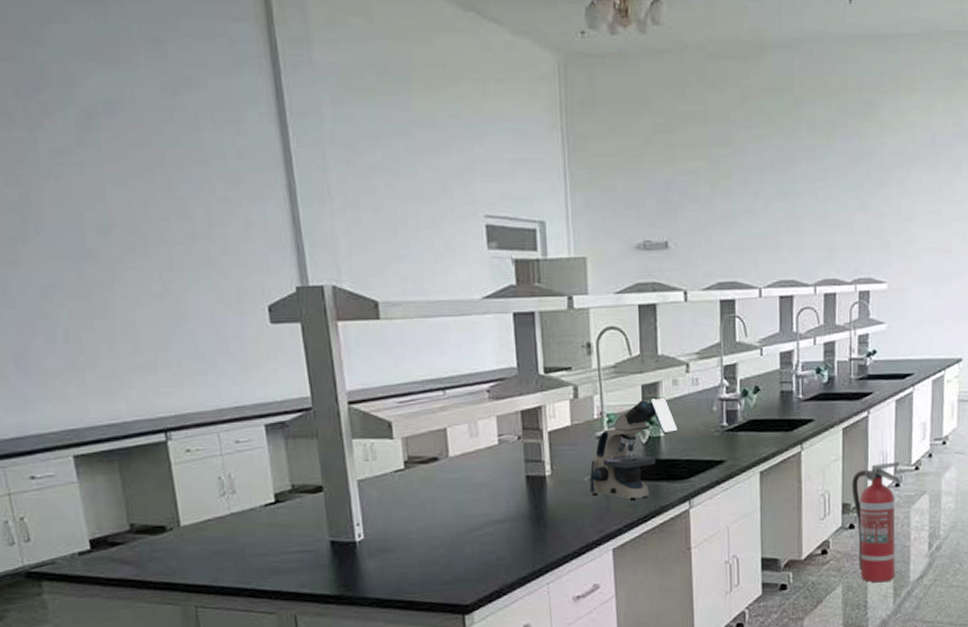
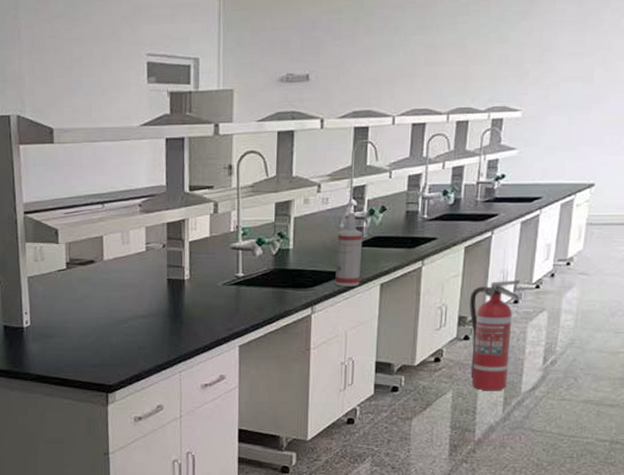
microscope: present [589,397,678,501] -> none [222,214,306,304]
spray bottle: none [710,393,738,477] -> present [335,212,364,286]

